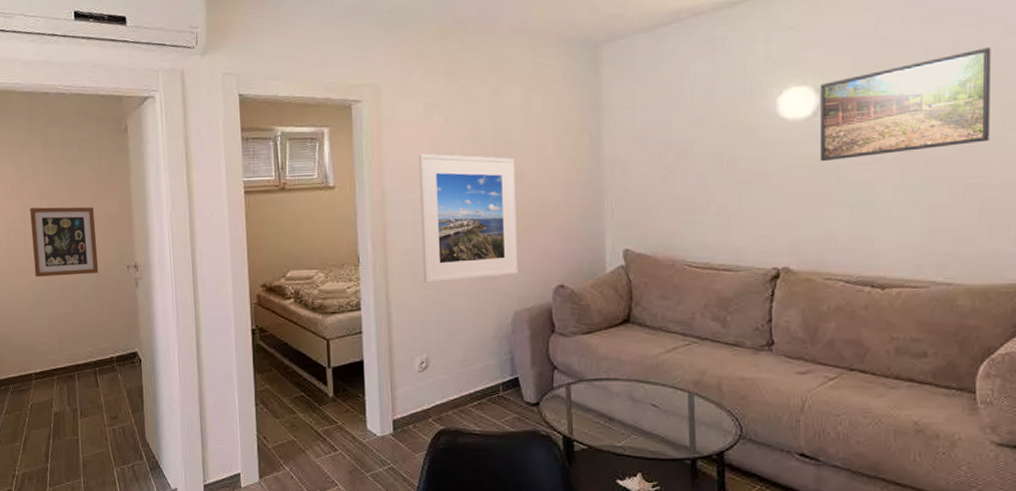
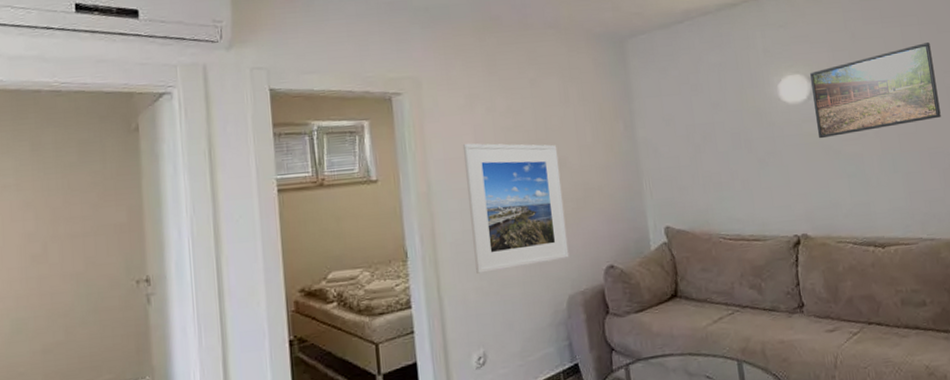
wall art: present [30,206,99,277] -> none [10,216,100,302]

